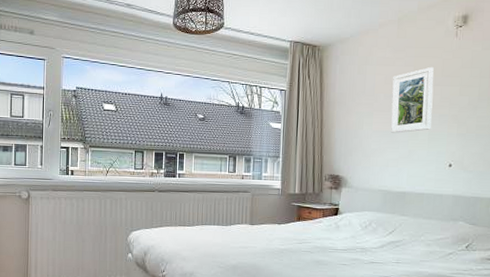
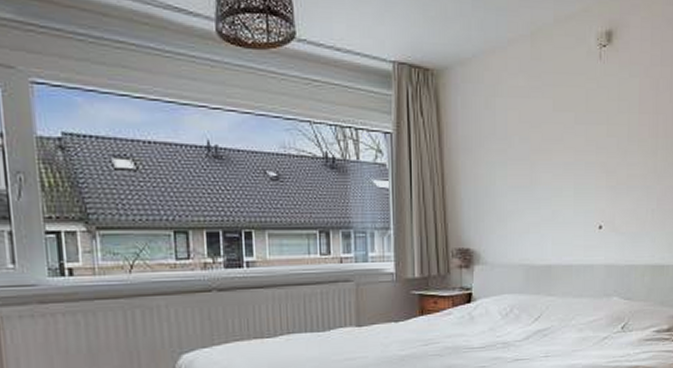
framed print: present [390,66,434,133] -> none [528,98,577,189]

